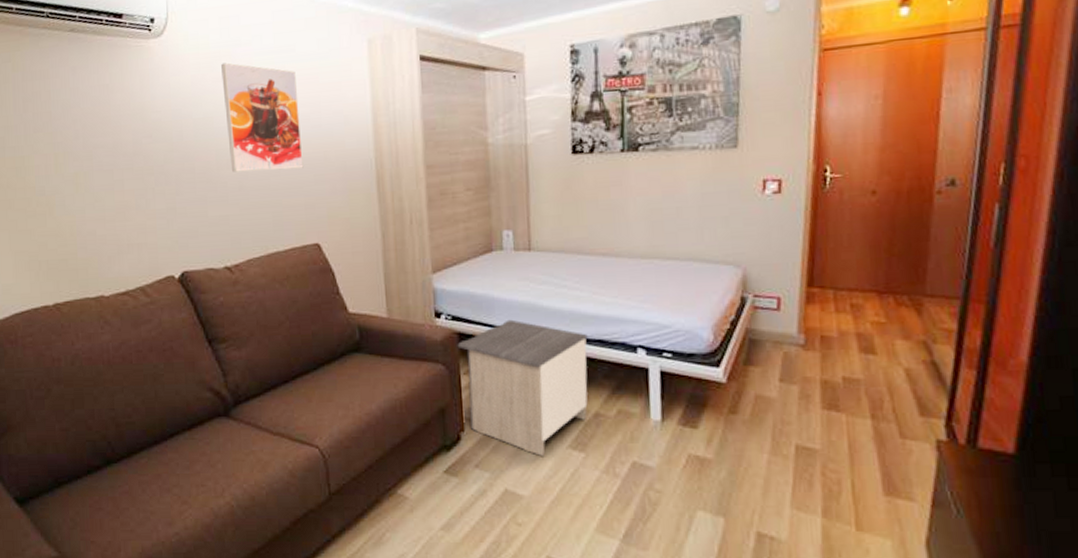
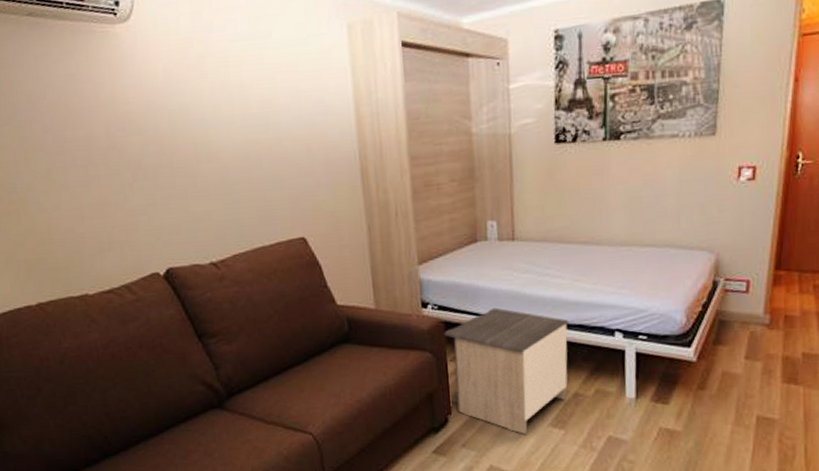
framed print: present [221,62,304,173] -> none [194,50,286,166]

